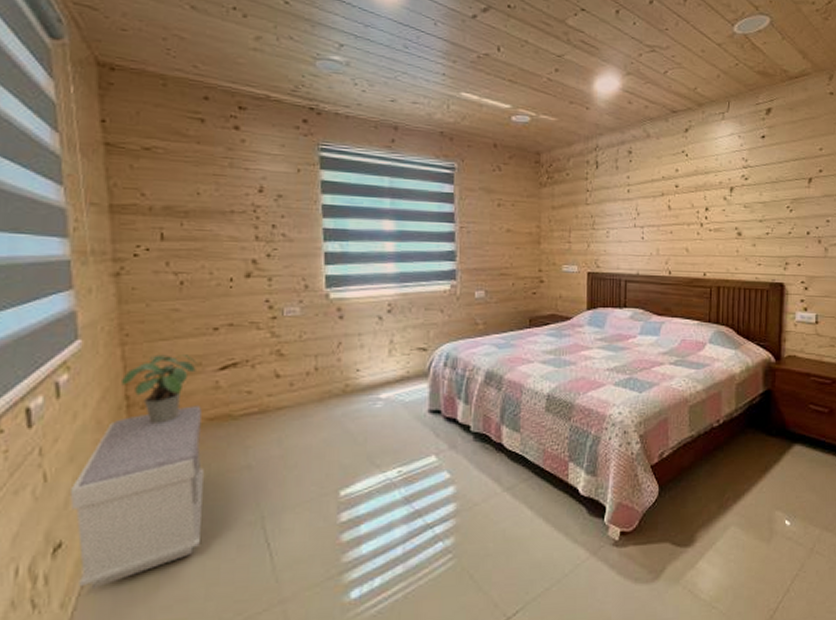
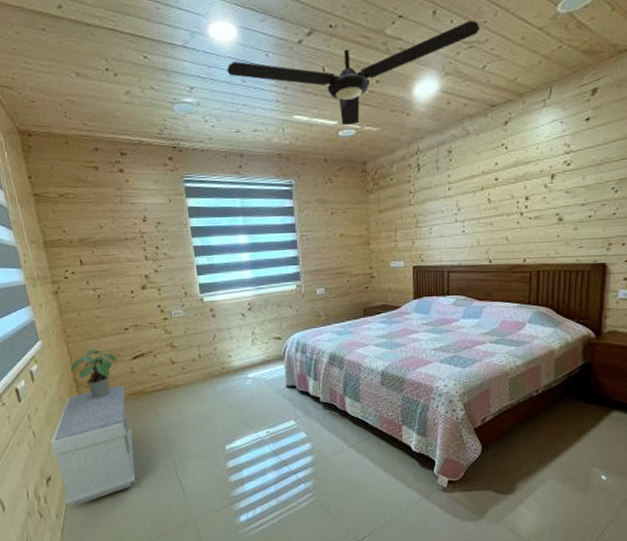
ceiling fan: none [386,25,662,111] -> present [227,21,481,126]

